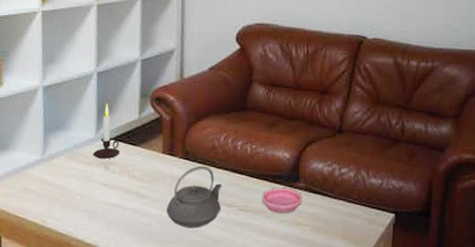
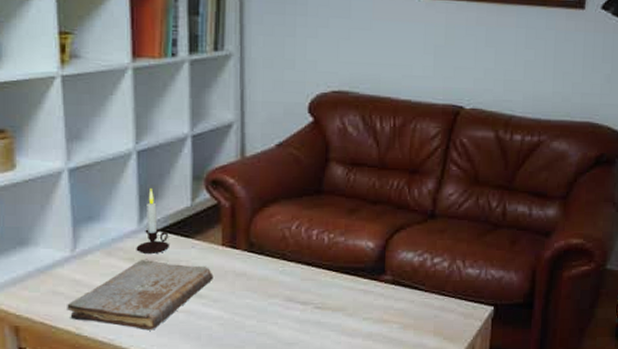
book: none [35,163,155,225] -> present [67,259,213,331]
teapot: present [166,166,222,228] -> none [228,259,295,330]
saucer: present [261,188,303,214] -> none [341,282,389,311]

